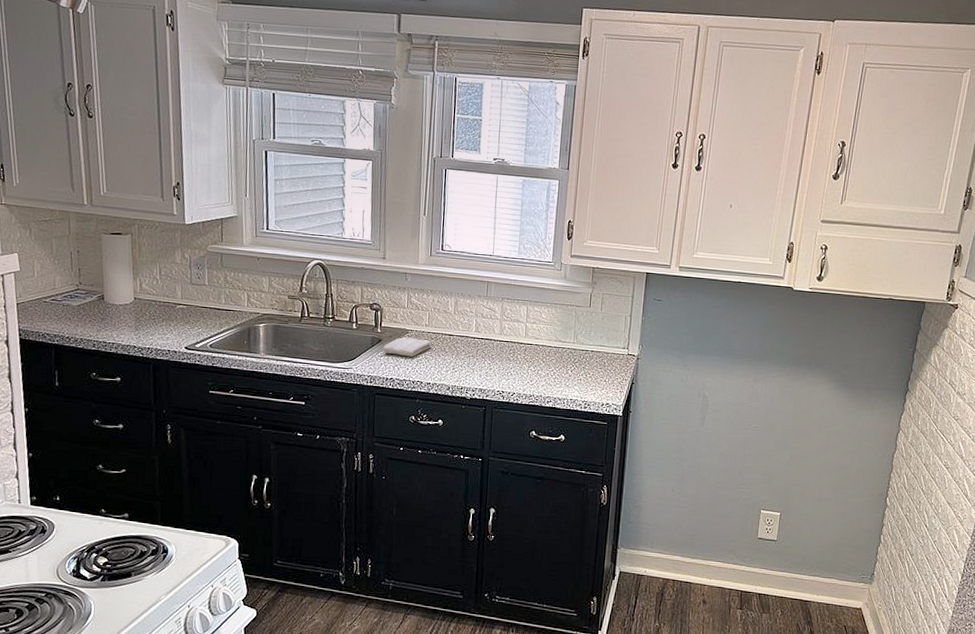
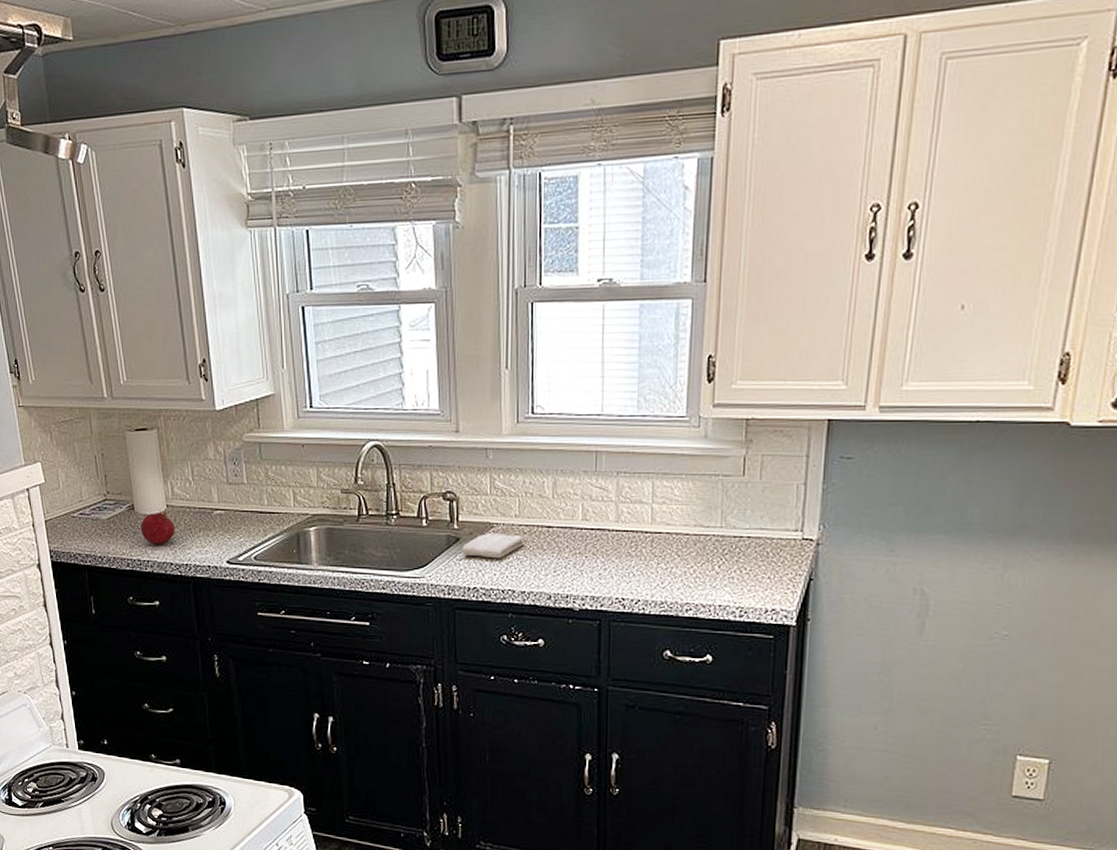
fruit: none [108,301,141,331] -> present [140,510,176,545]

